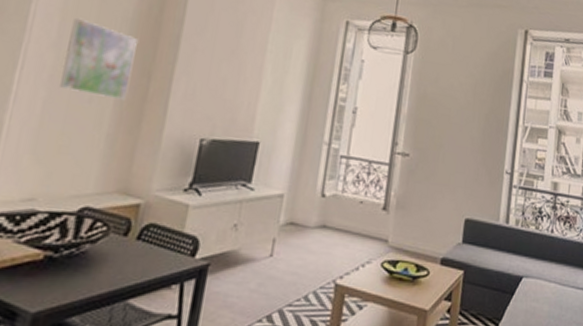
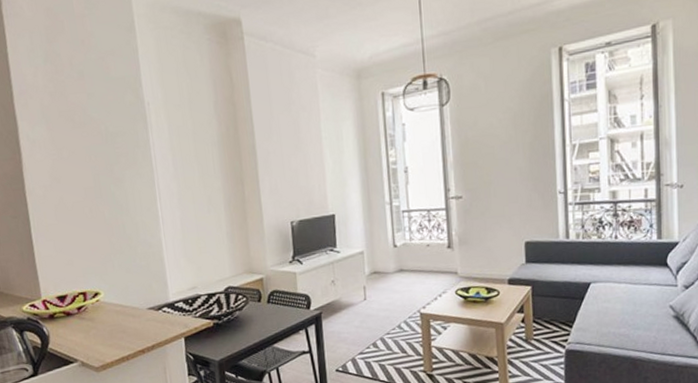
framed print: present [60,17,138,101] -> none [180,151,231,207]

